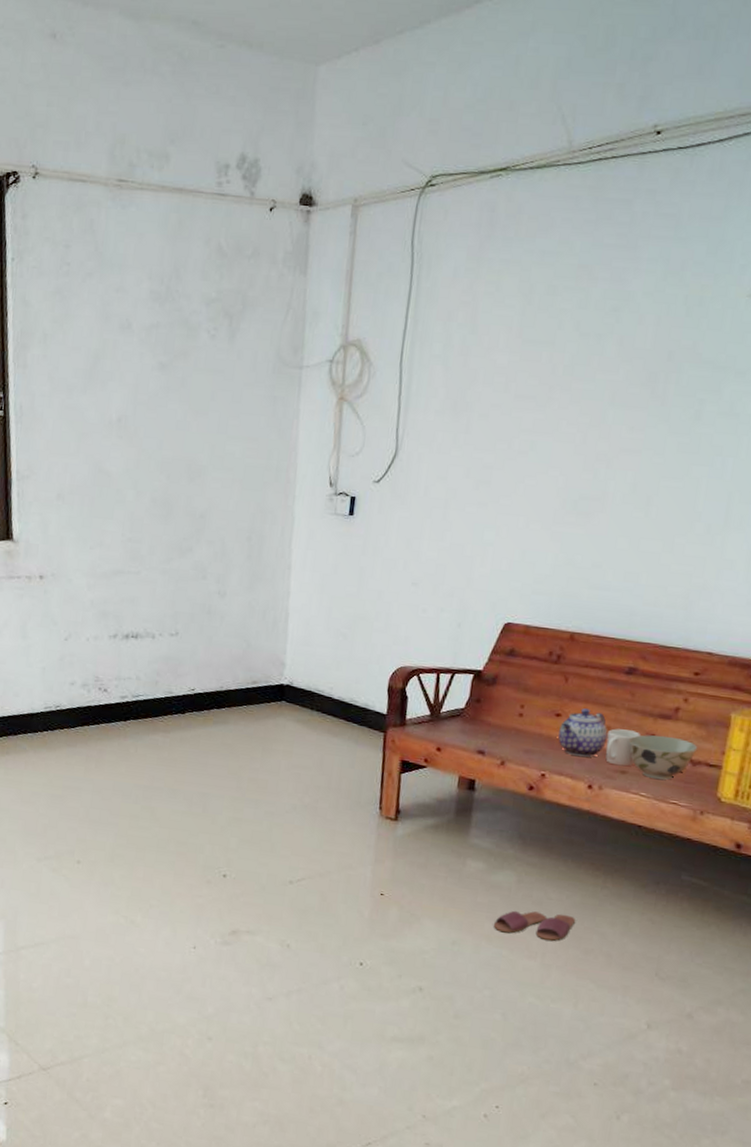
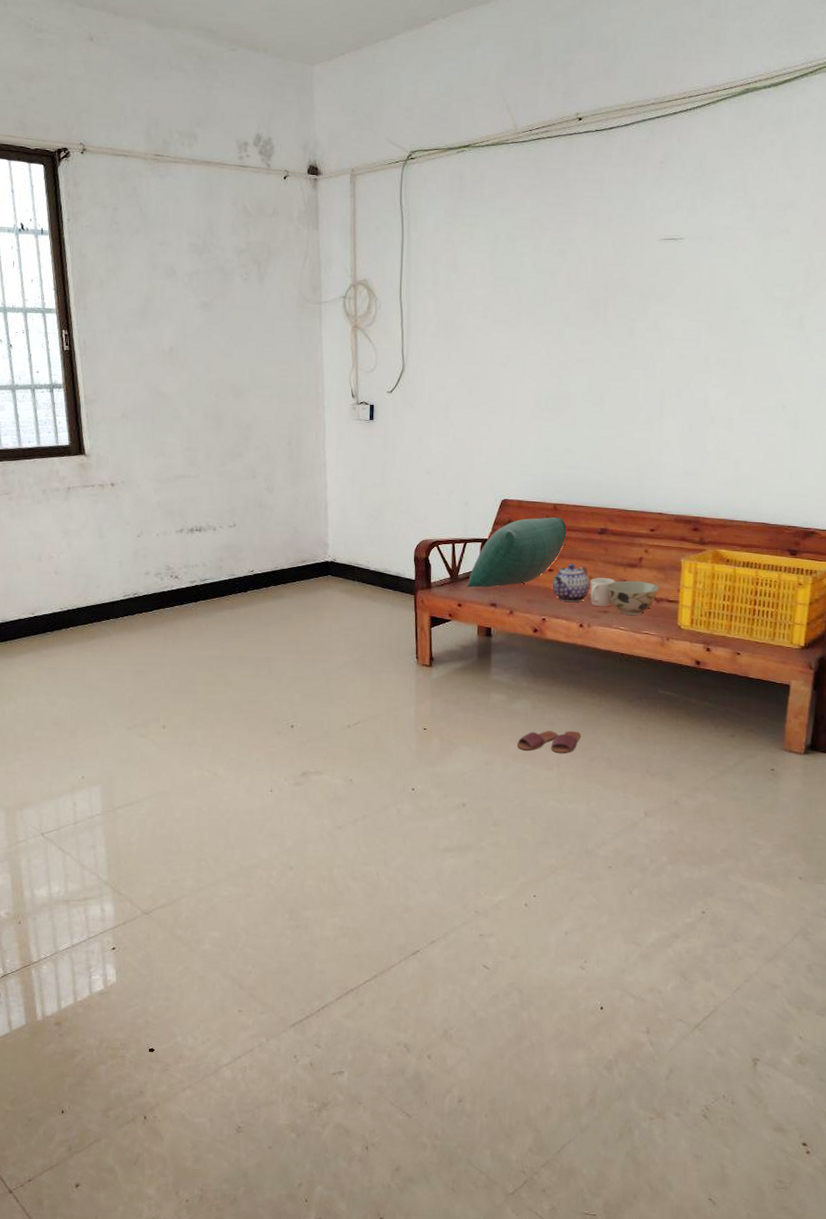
cushion: none [449,648,584,731] -> present [466,517,567,588]

